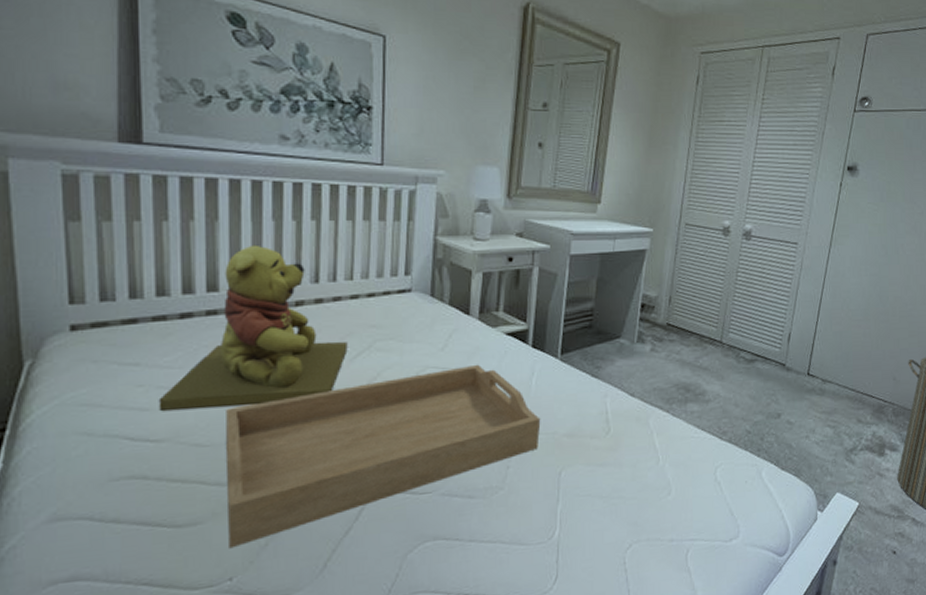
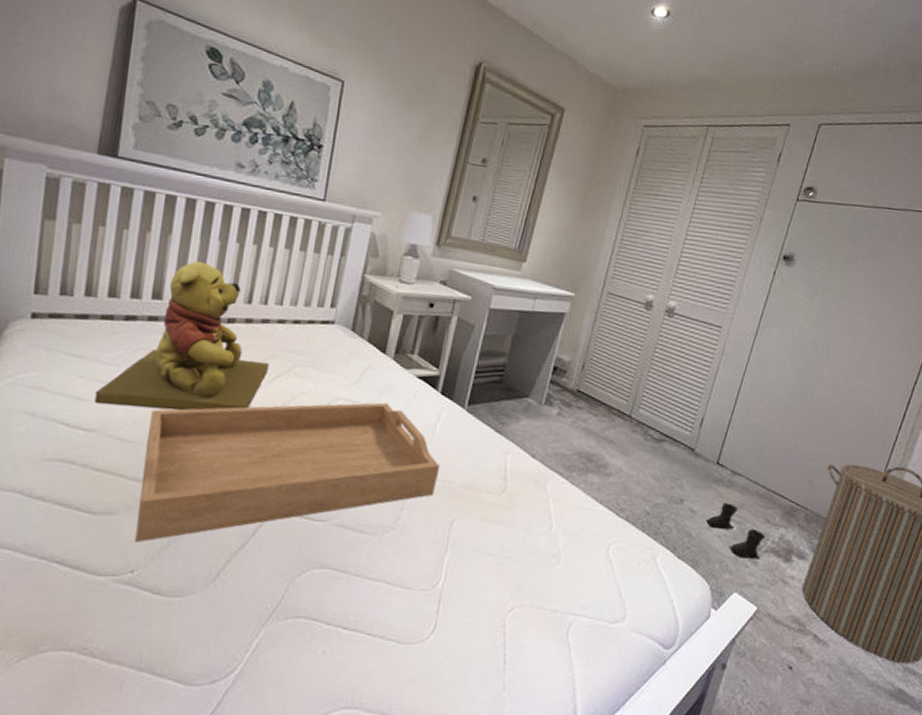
boots: none [804,410,859,459] -> present [706,503,765,559]

